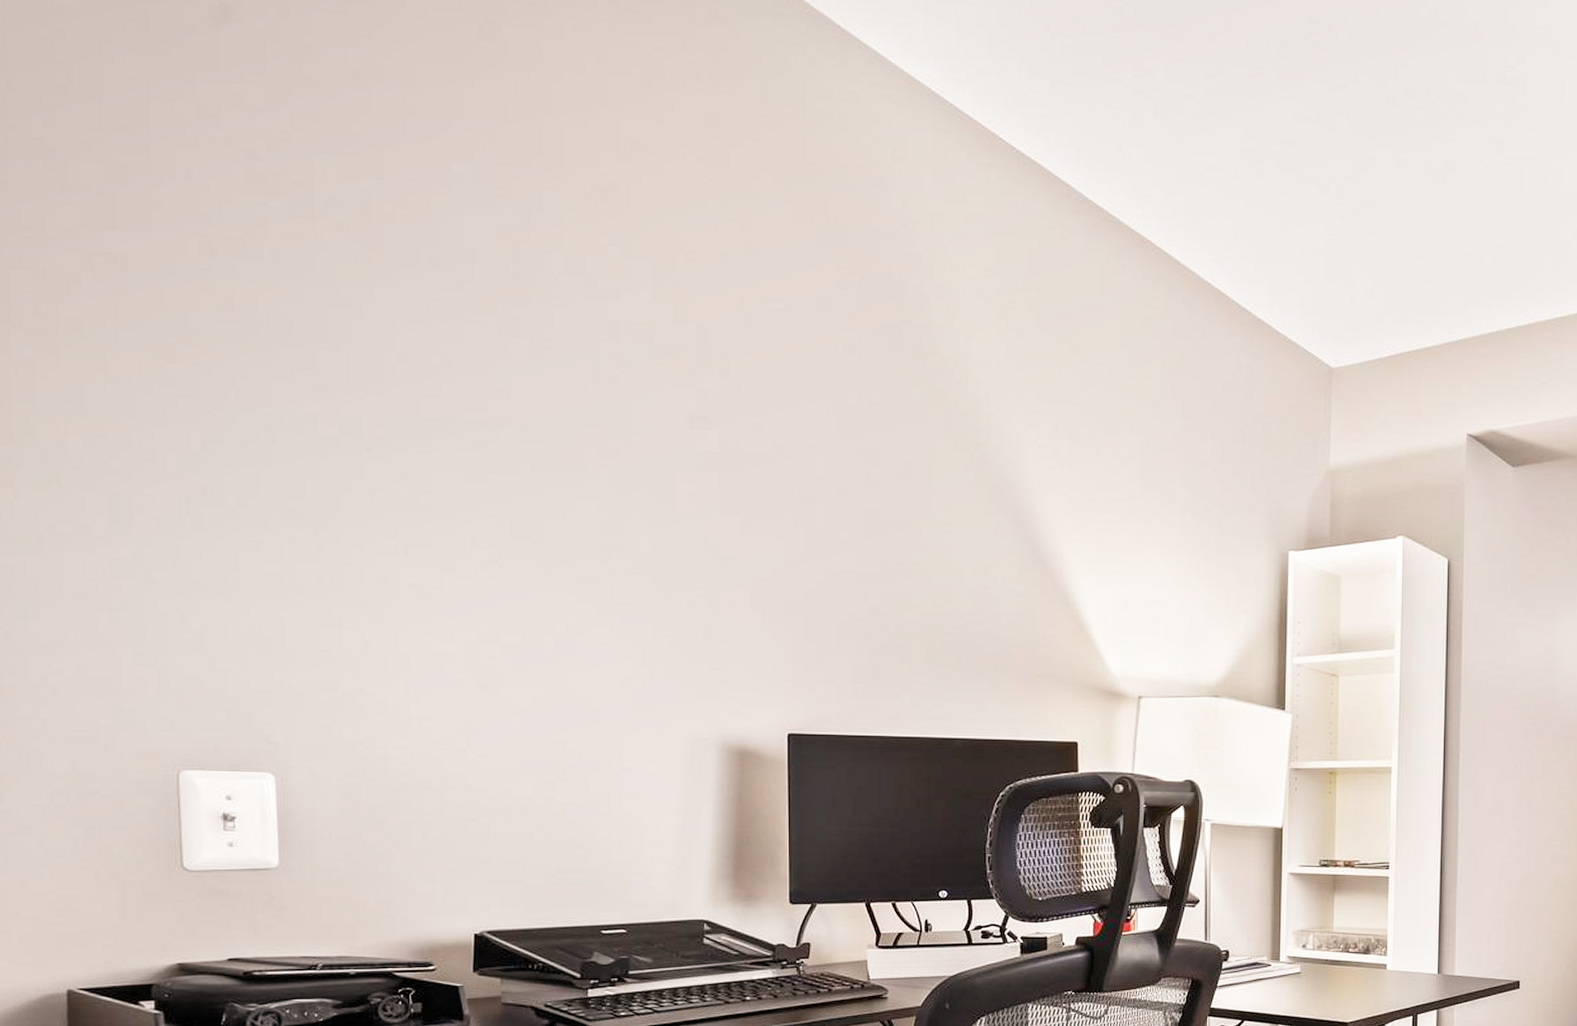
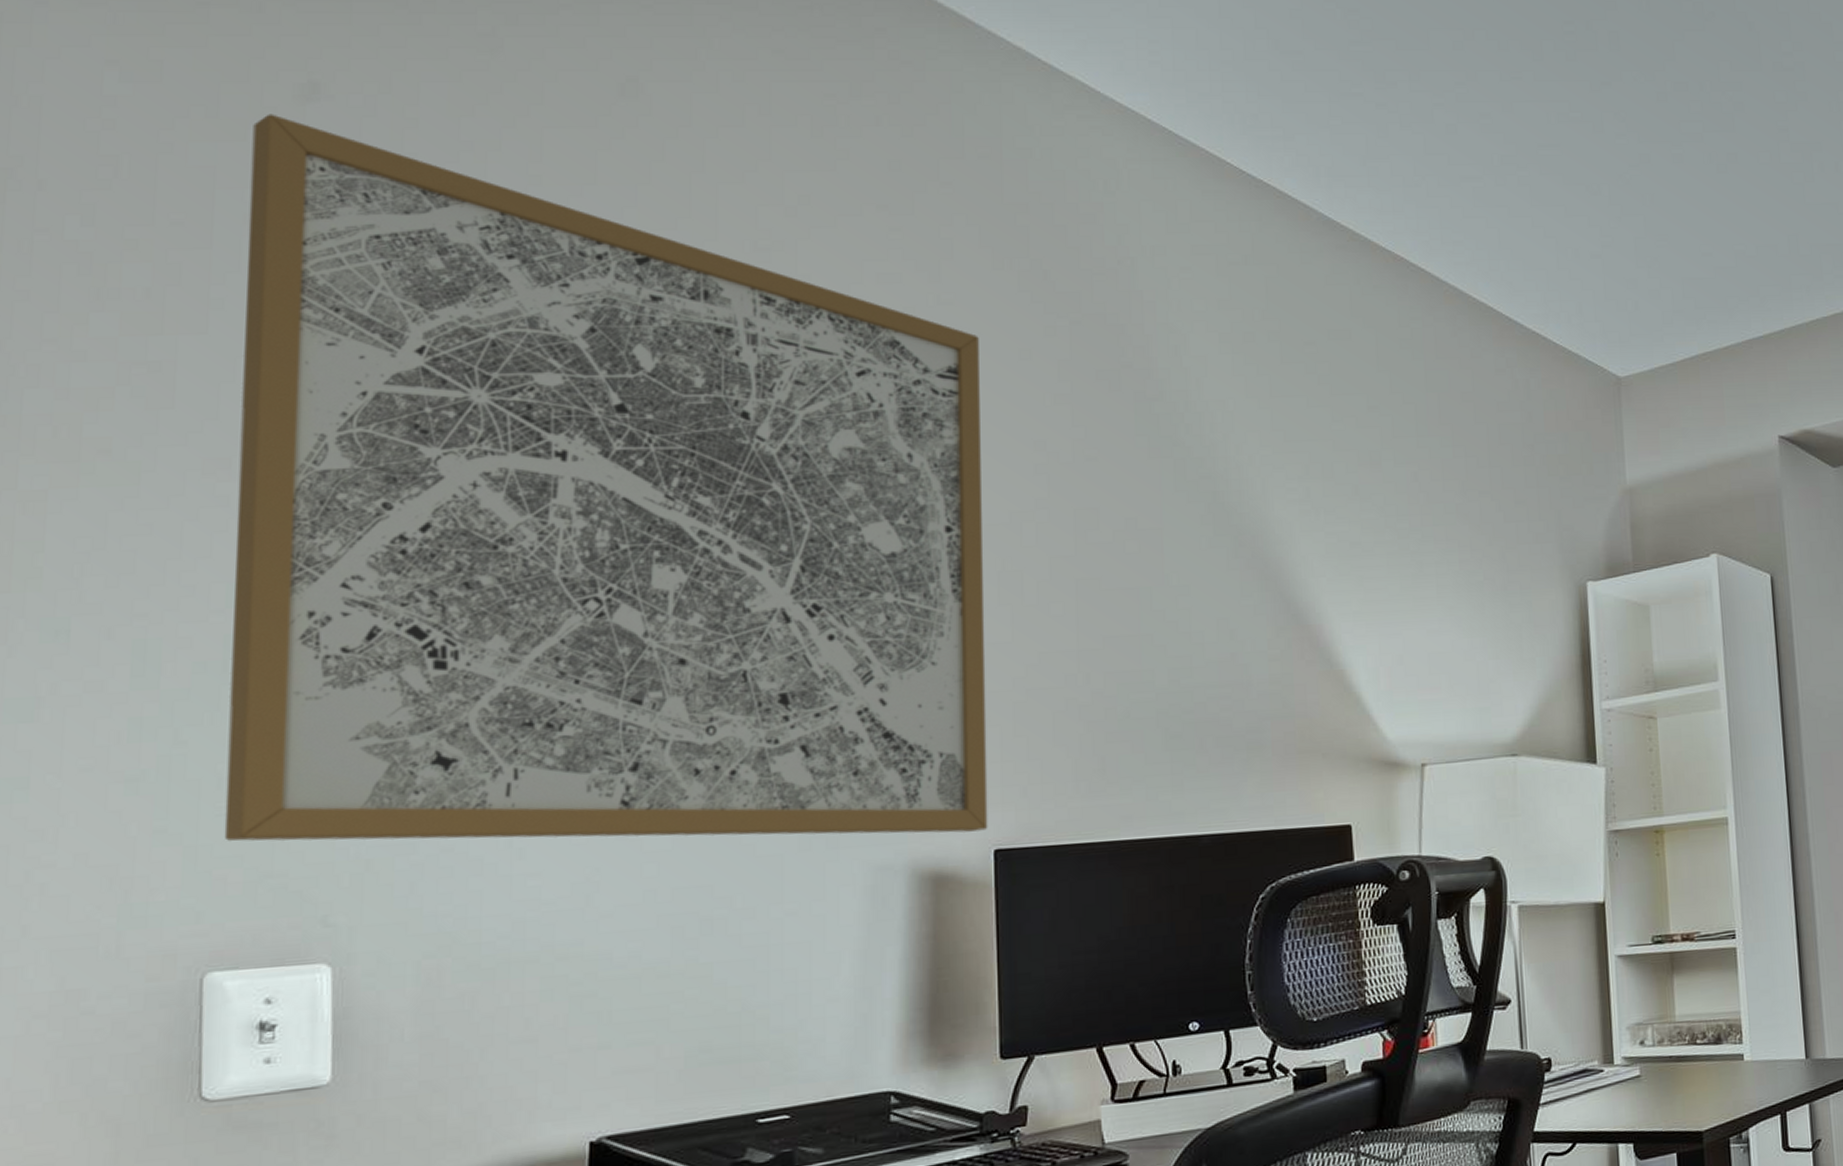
wall art: none [177,32,783,717] -> present [224,114,988,842]

